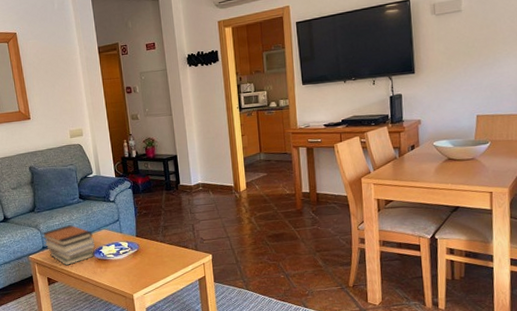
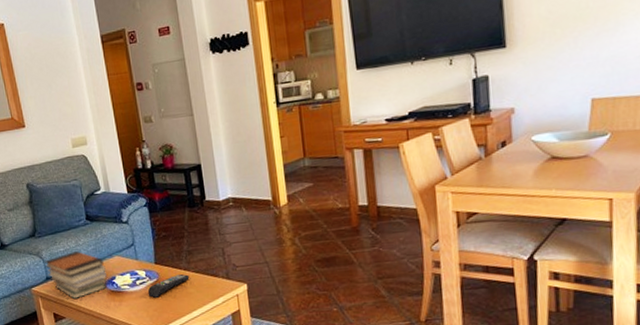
remote control: none [129,245,165,265] -> present [147,273,190,298]

